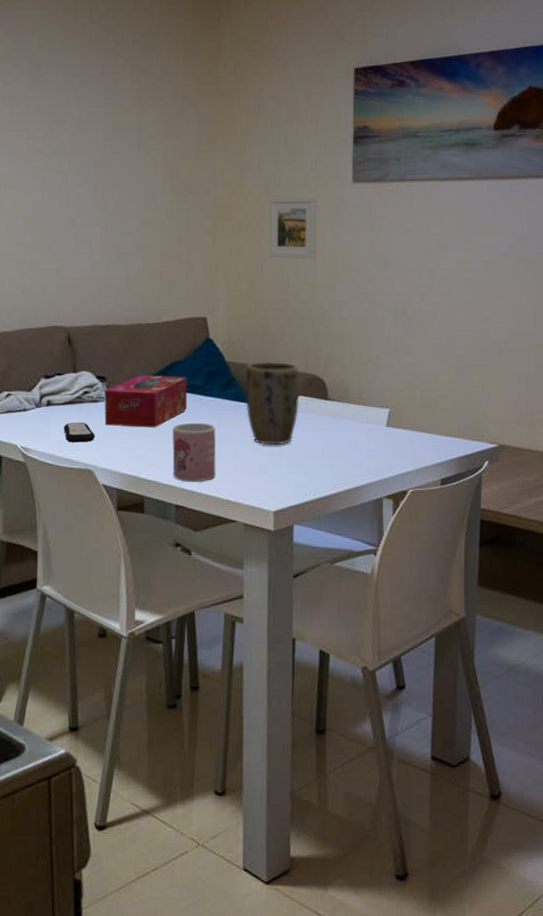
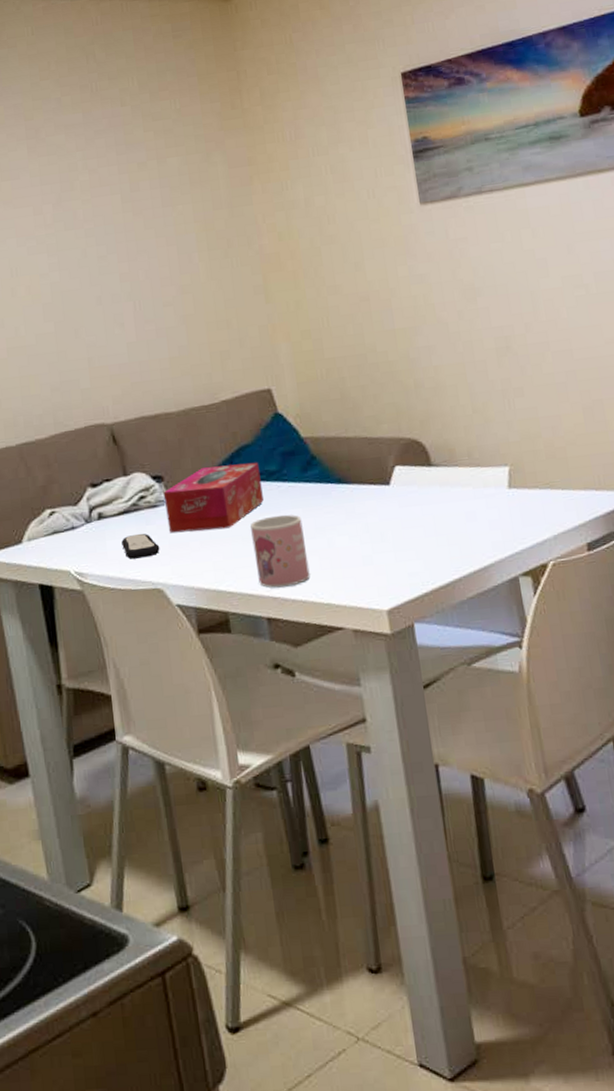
plant pot: present [245,361,300,445] -> none [327,428,398,530]
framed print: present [269,196,318,259] -> none [325,228,391,307]

